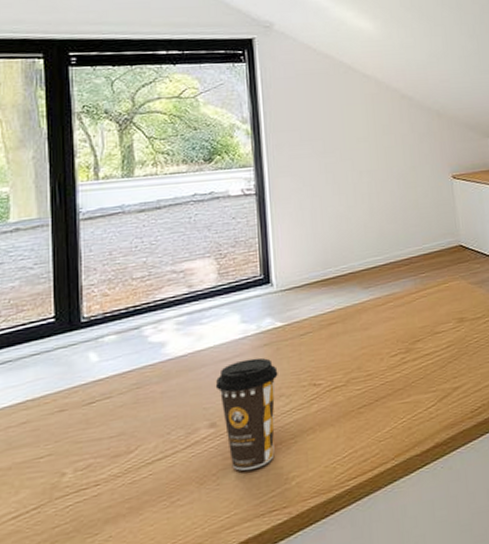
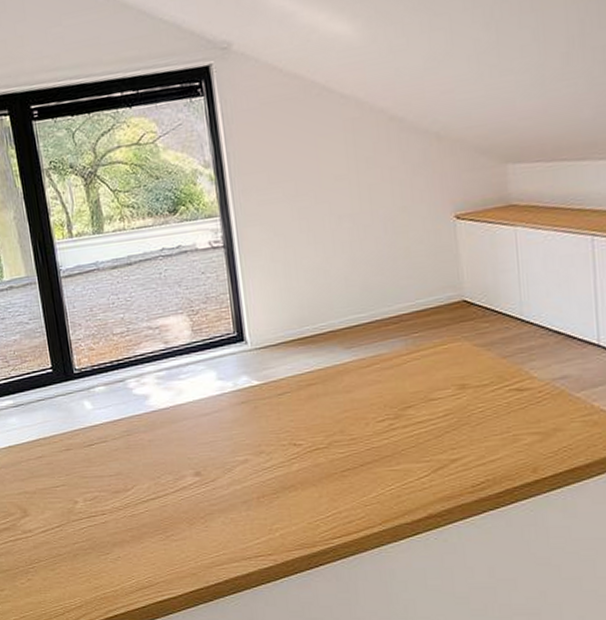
coffee cup: present [215,357,278,471] -> none [197,414,258,517]

